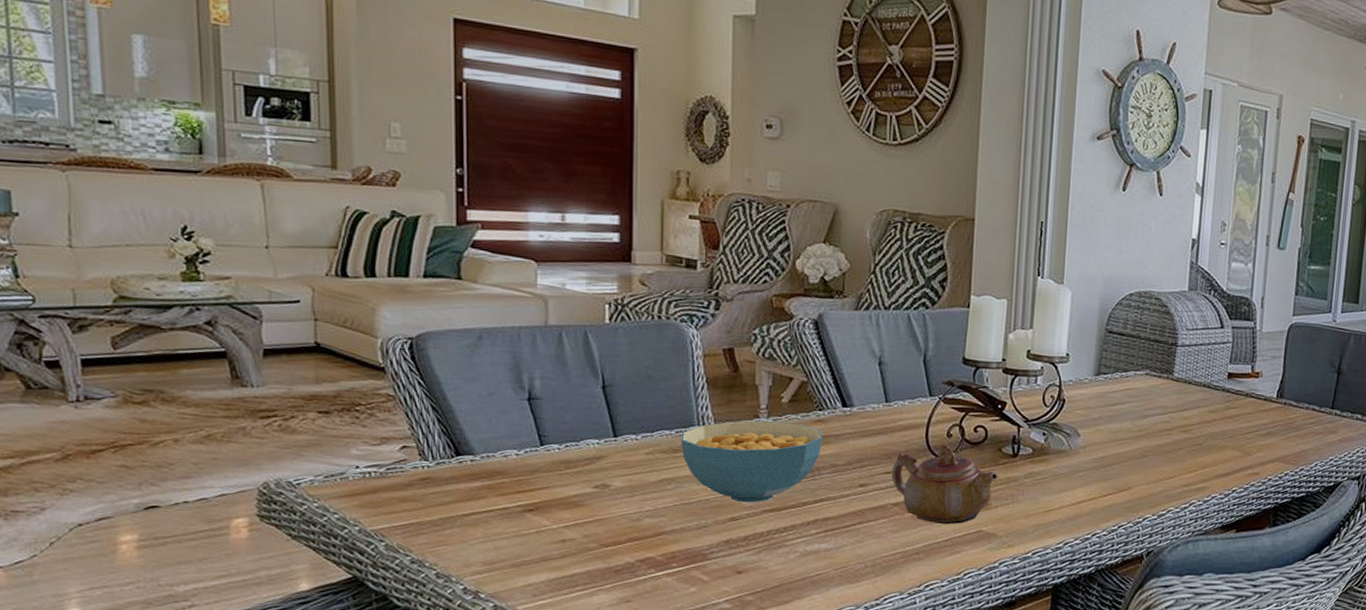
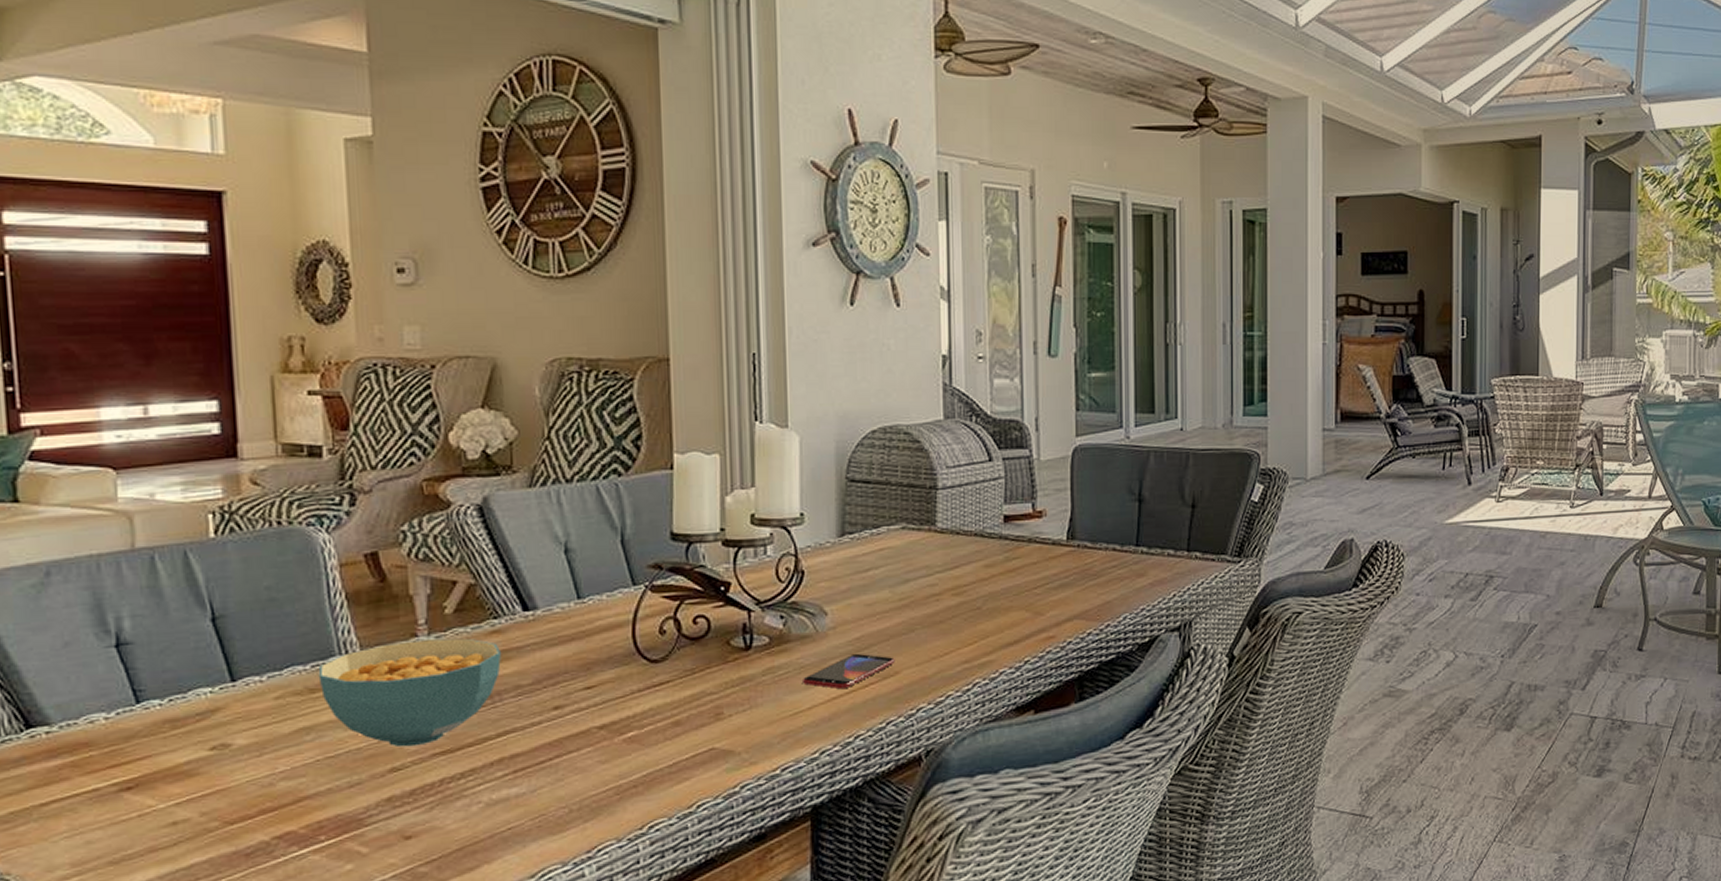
teapot: present [891,445,998,525] -> none [593,644,729,746]
smartphone: none [1054,469,1130,496] -> present [801,653,895,690]

